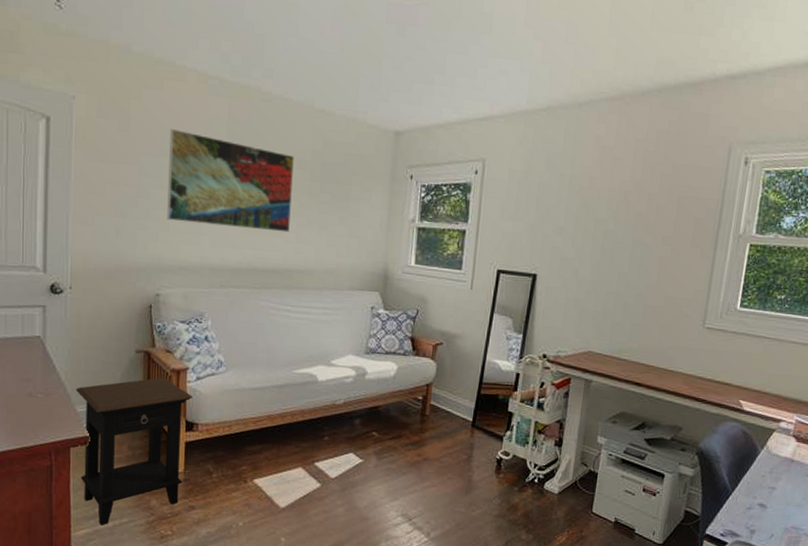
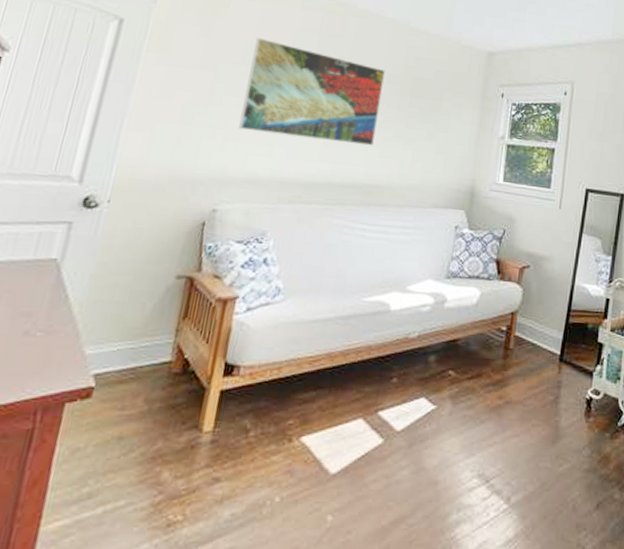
side table: present [76,378,192,526] -> none [69,309,238,513]

